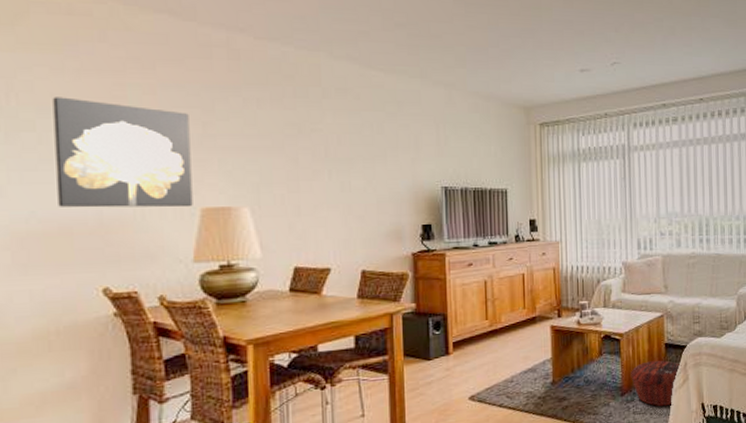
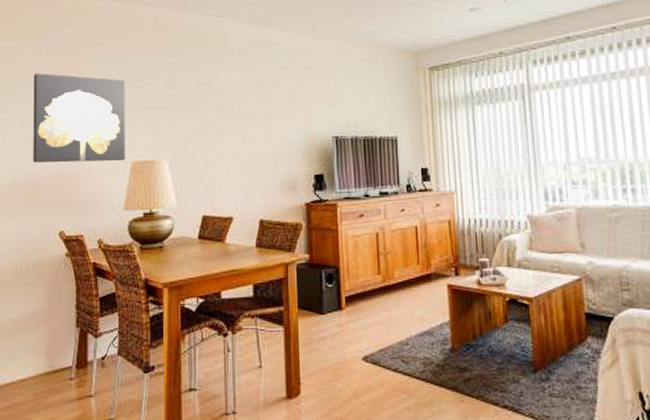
woven basket: present [631,360,682,407] -> none [544,333,609,391]

